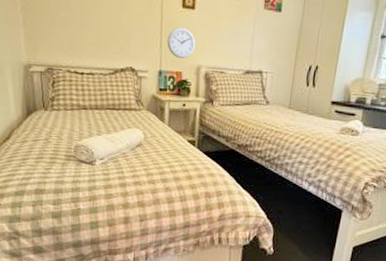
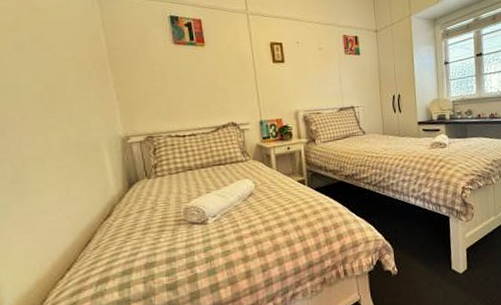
wall clock: present [167,27,196,58] -> none [263,80,290,107]

